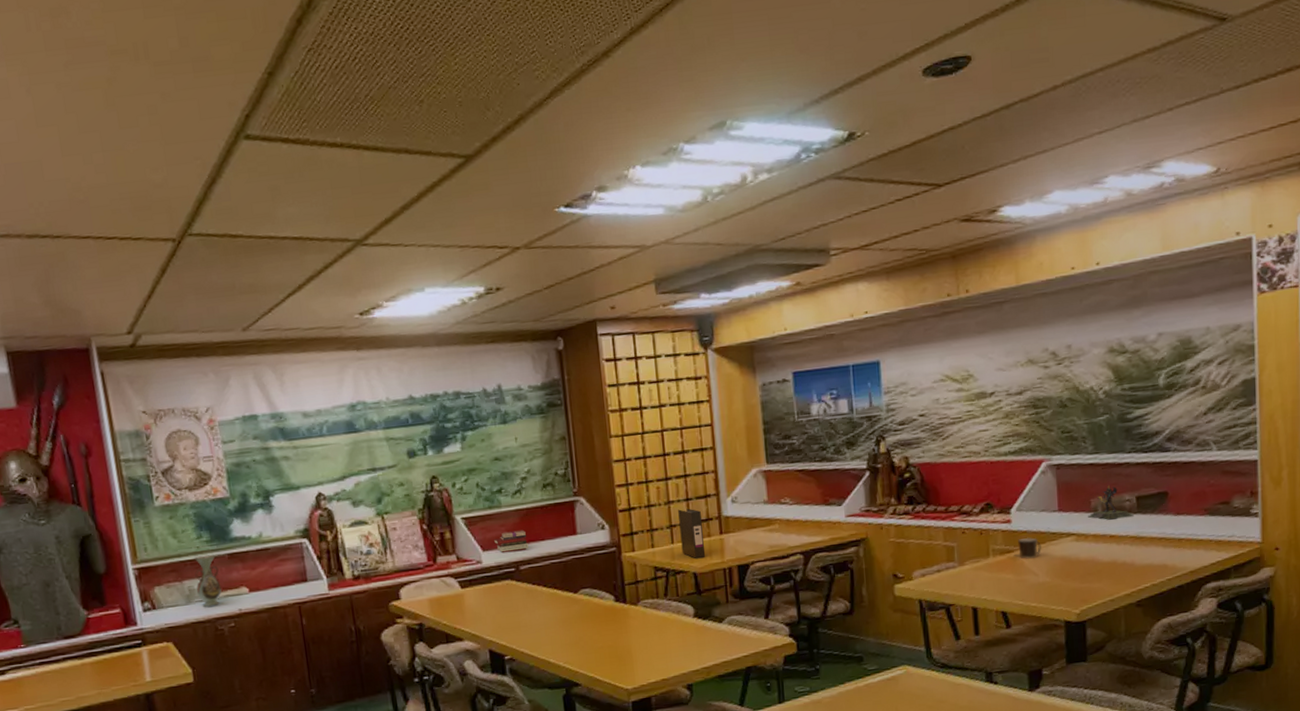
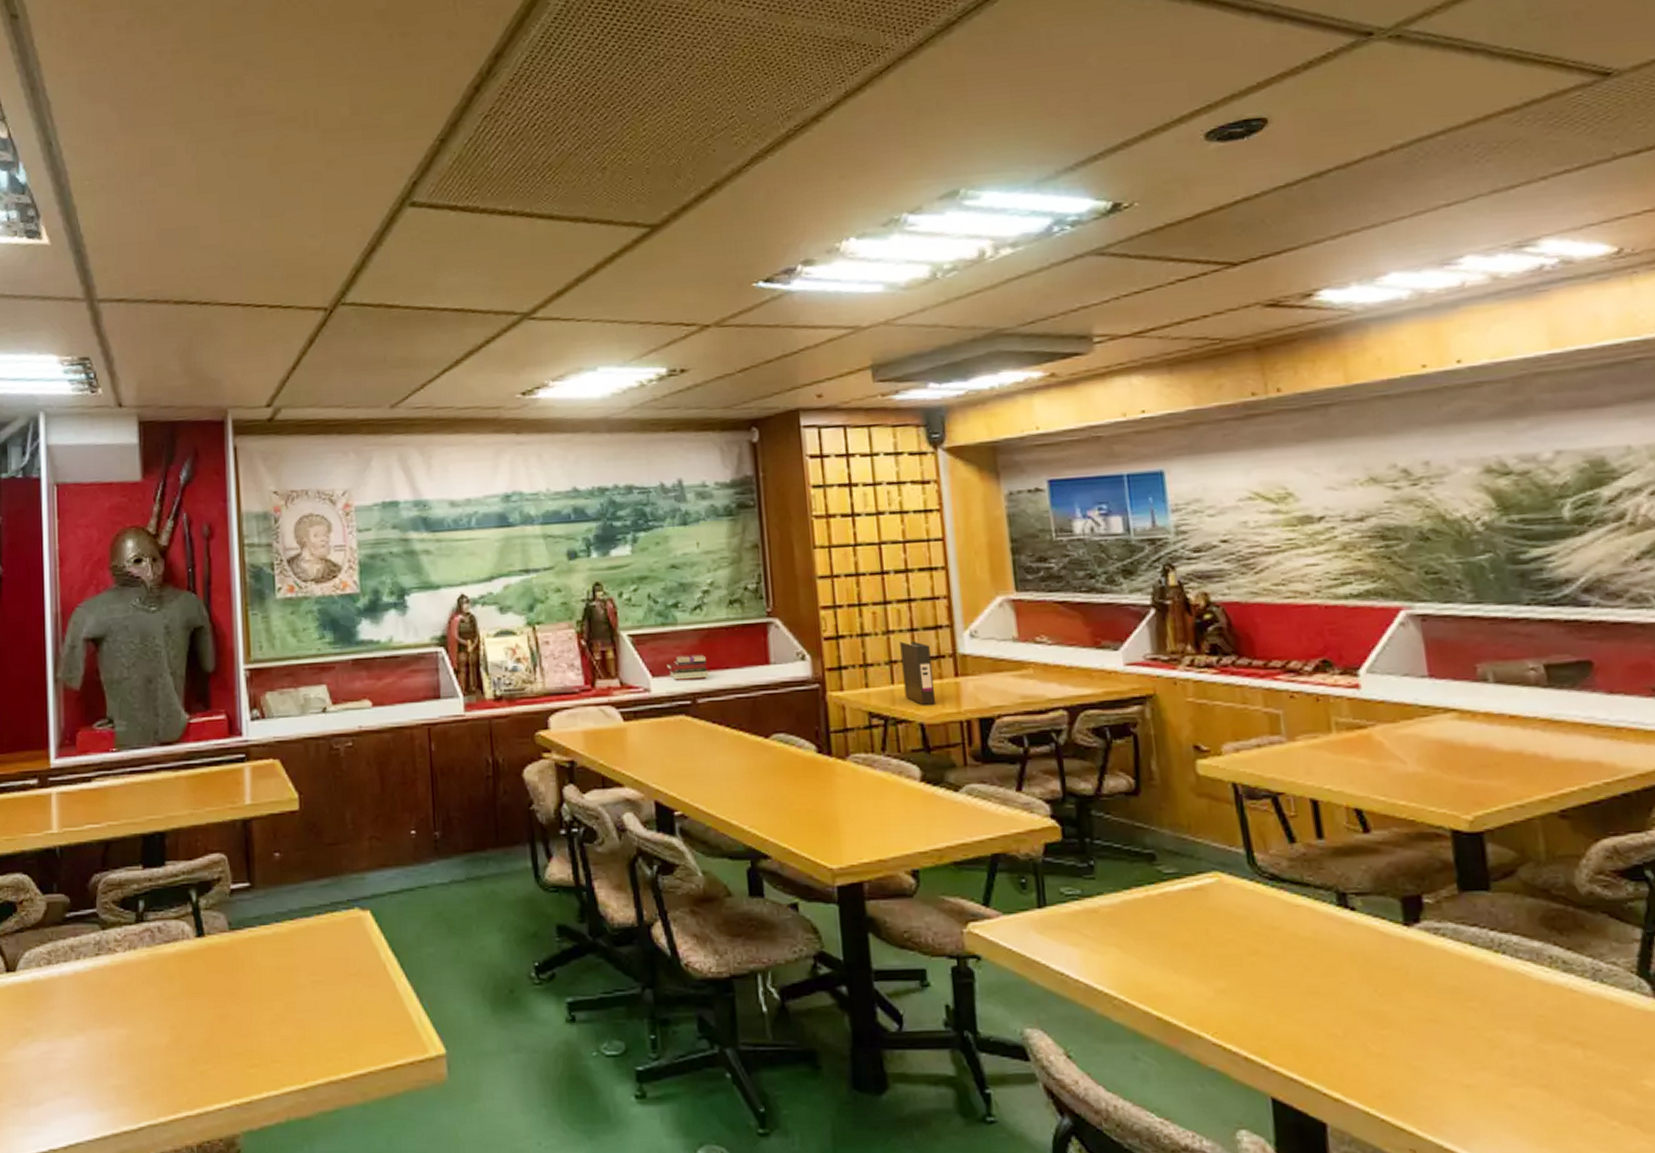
decorative vase: present [195,554,222,608] -> none [312,658,341,722]
mug: present [1018,537,1041,560] -> none [1372,709,1408,741]
figurine: present [1088,485,1135,520] -> none [1473,646,1545,694]

